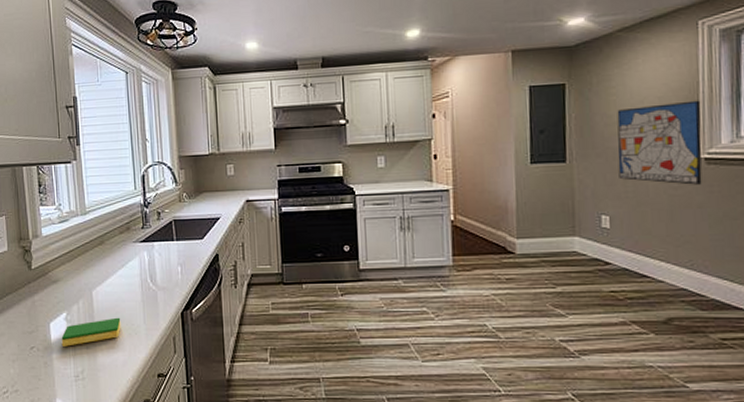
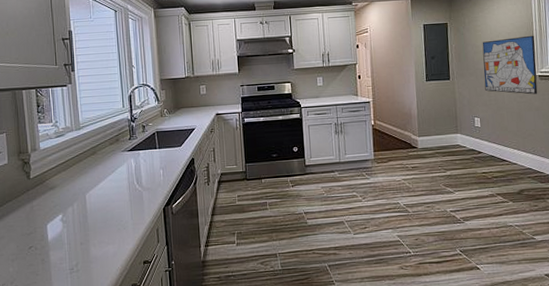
dish sponge: present [61,317,121,347] -> none [57,215,111,244]

